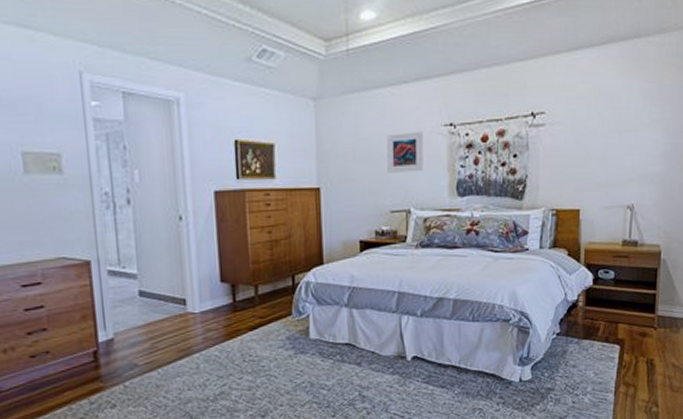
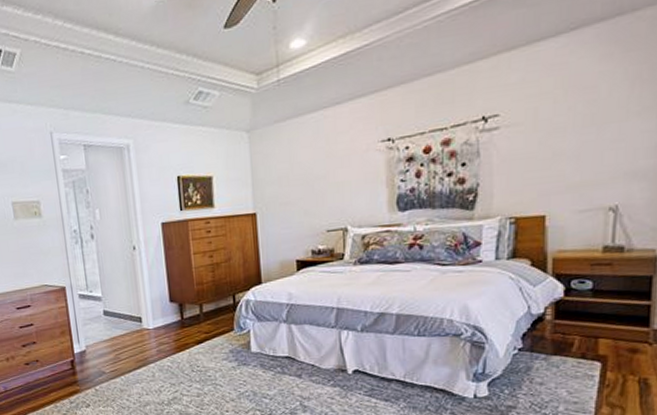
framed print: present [387,131,423,173] -> none [321,150,360,194]

